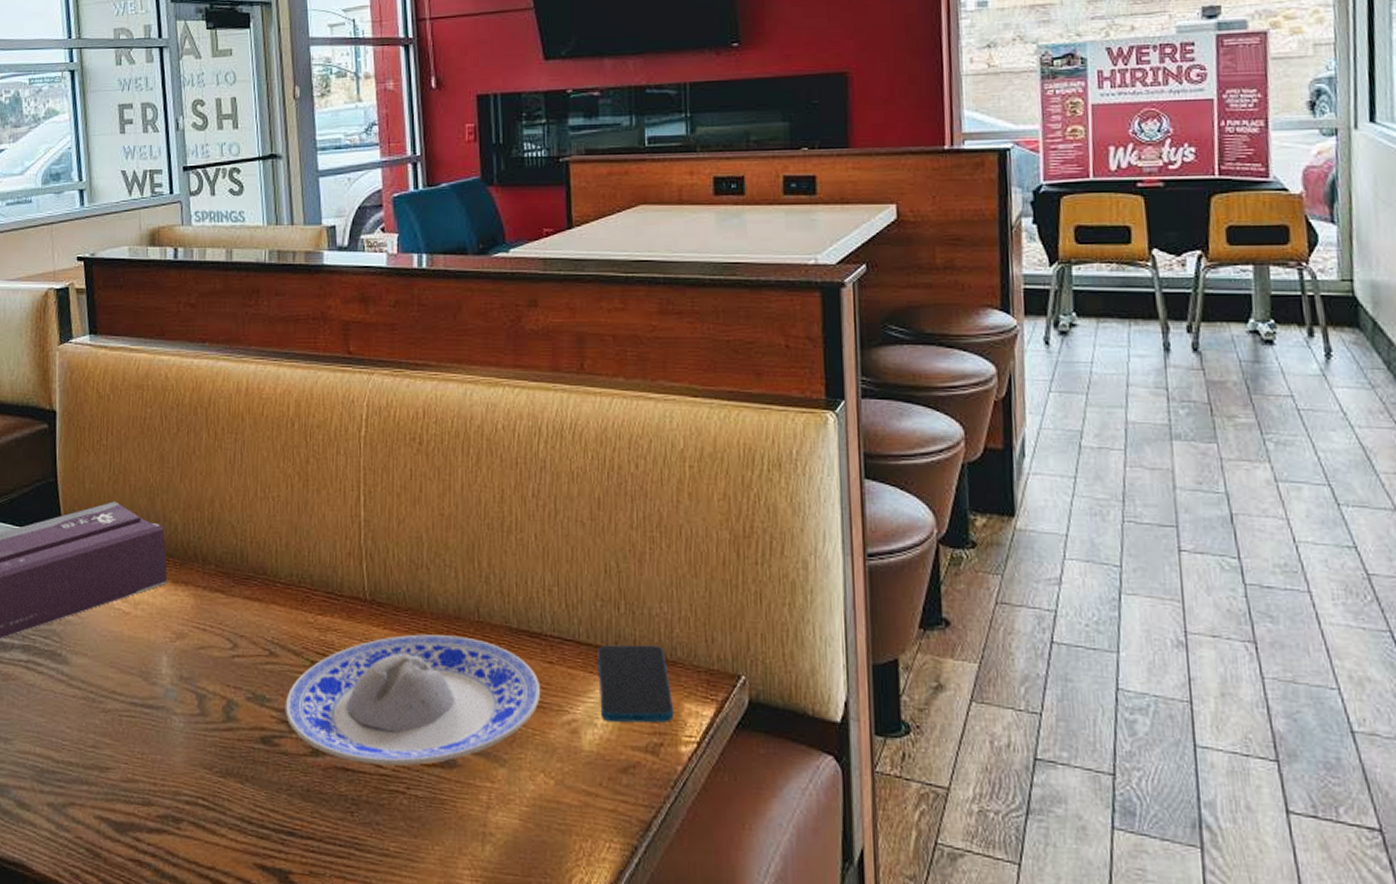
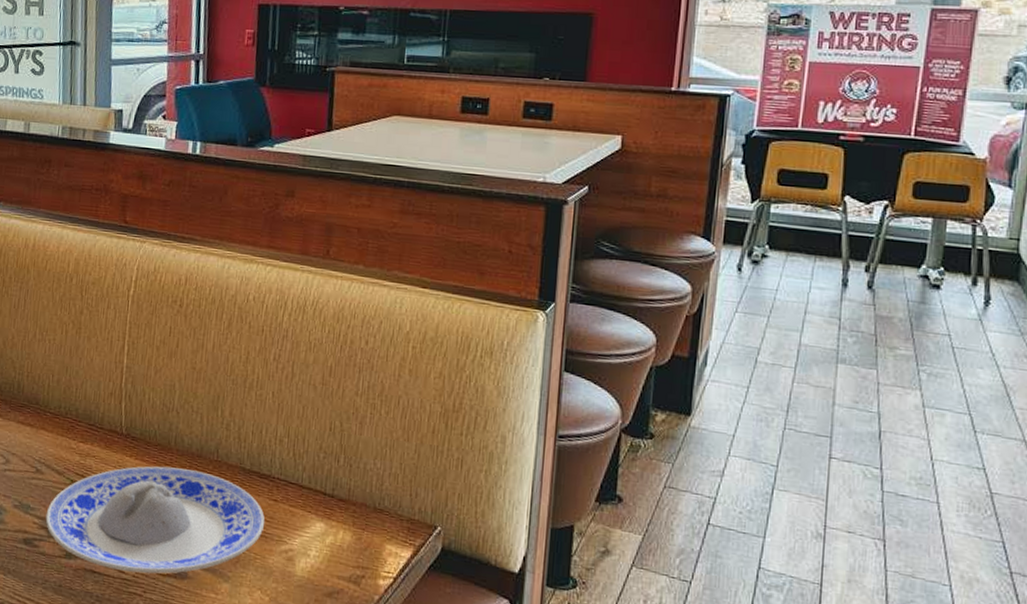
smartphone: present [598,644,675,723] -> none [314,490,377,559]

